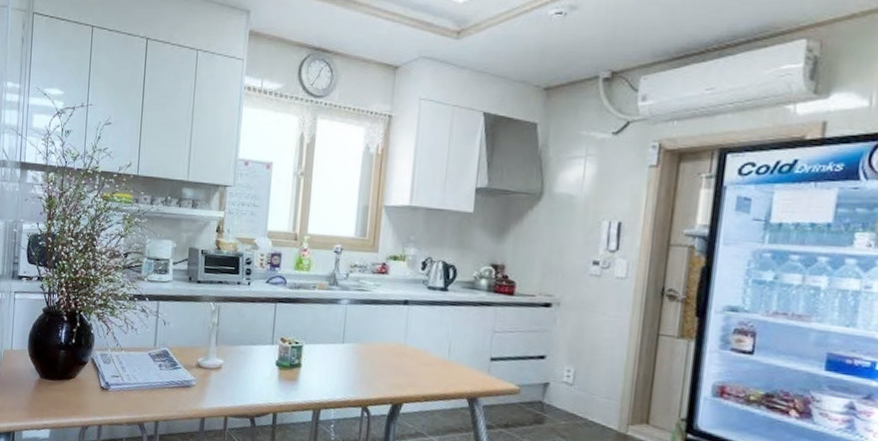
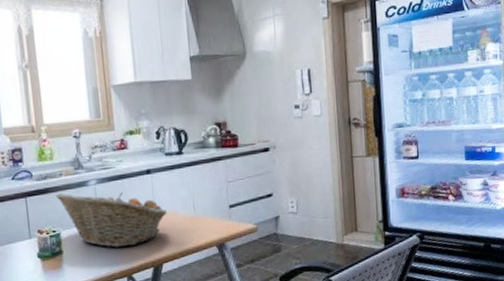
fruit basket: none [305,305,418,377] -> present [56,192,167,248]

